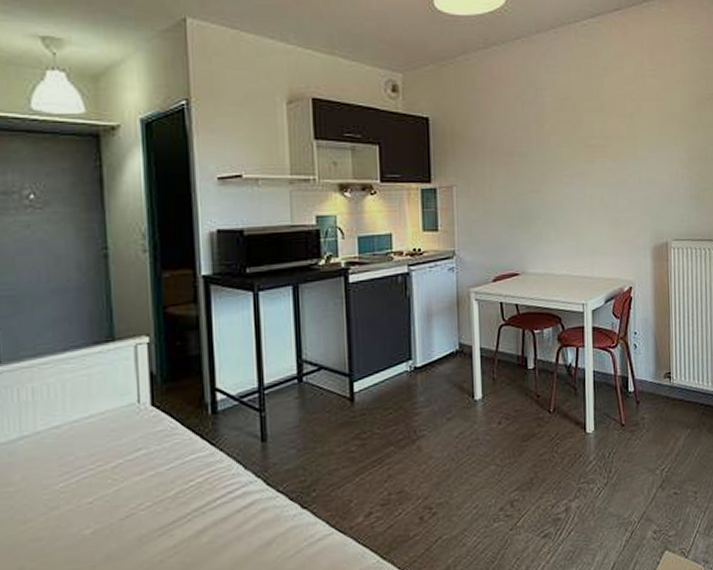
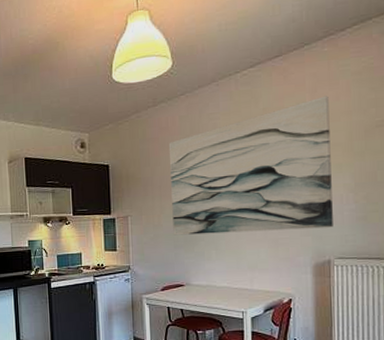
wall art: none [501,60,670,212] -> present [168,96,333,236]

